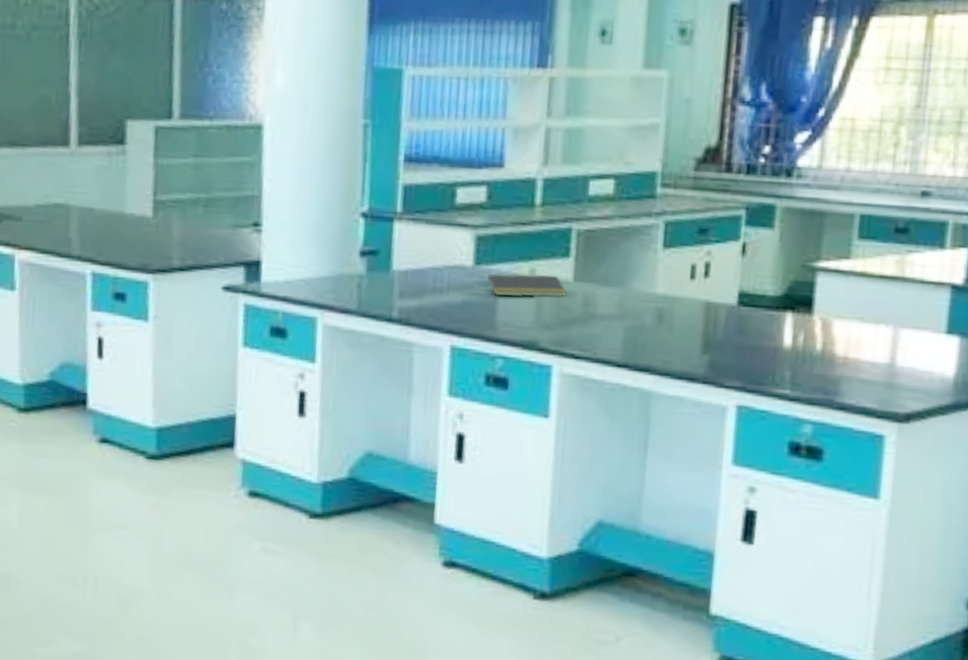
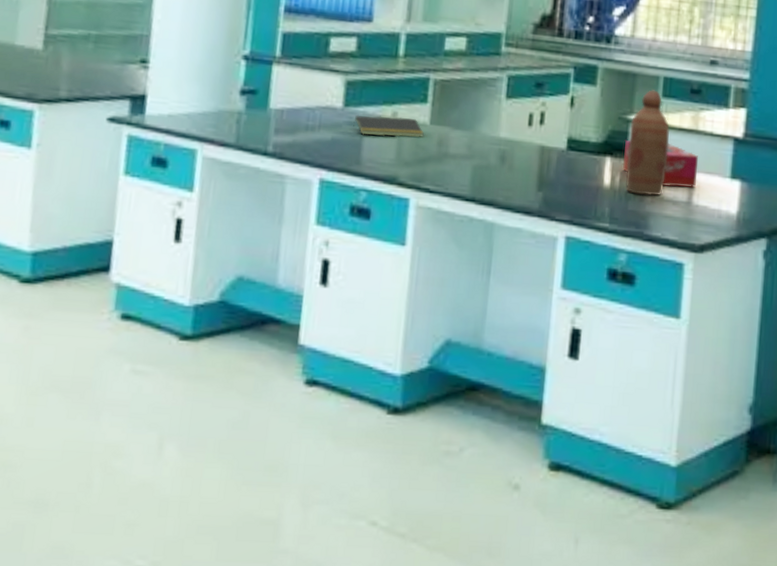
tissue box: none [806,292,905,347] -> present [622,140,699,188]
bottle: none [811,230,867,357] -> present [626,90,670,196]

